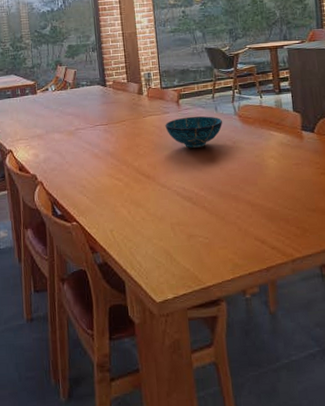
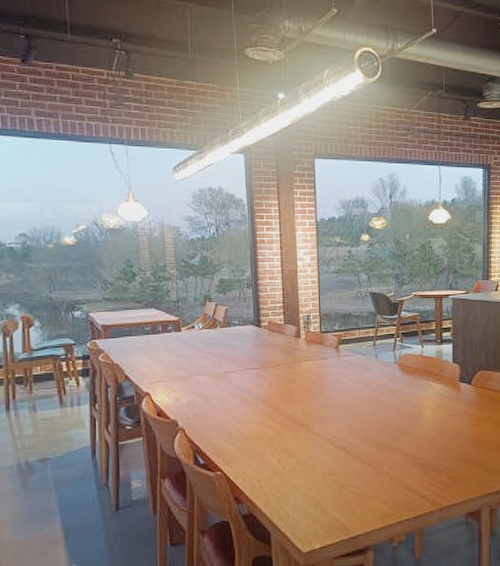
decorative bowl: present [165,116,222,148] -> none [322,363,382,396]

